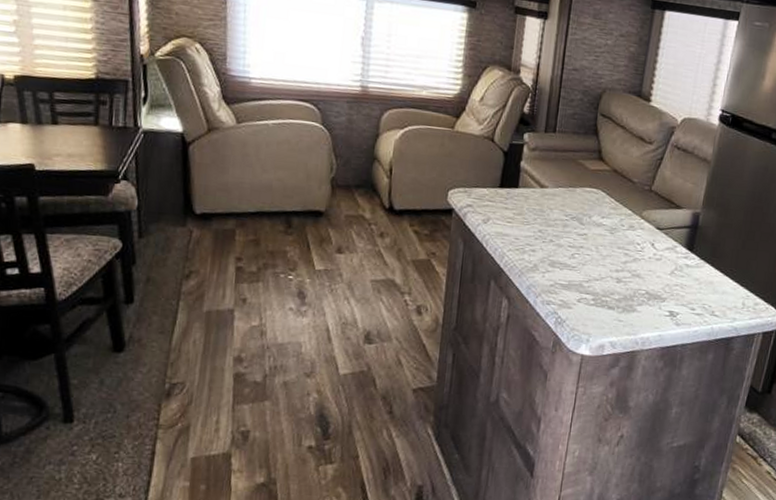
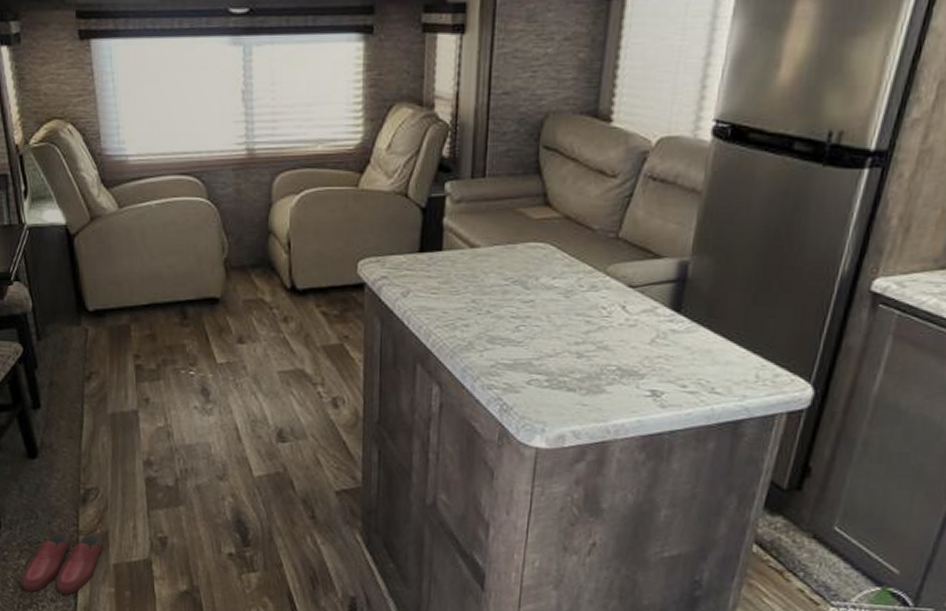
slippers: none [89,424,183,489] -> present [22,530,103,595]

